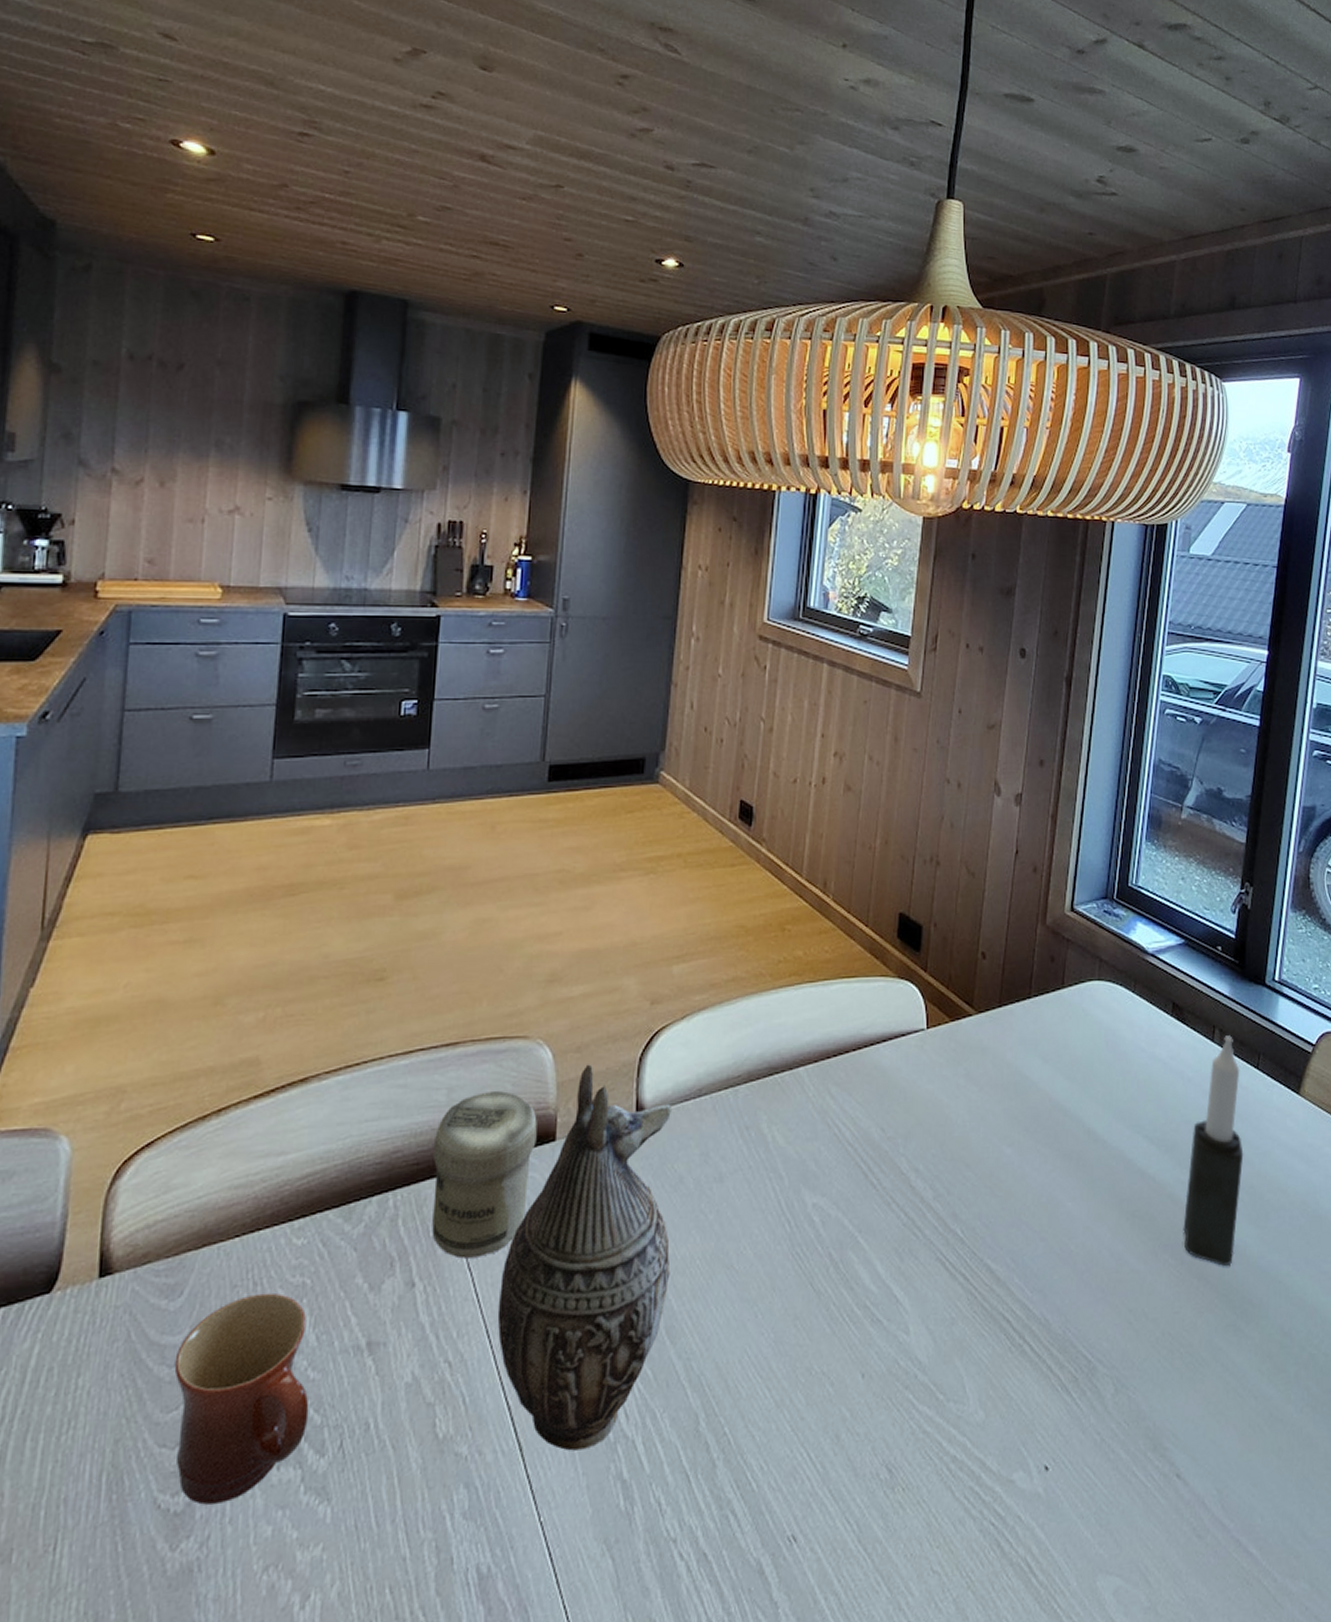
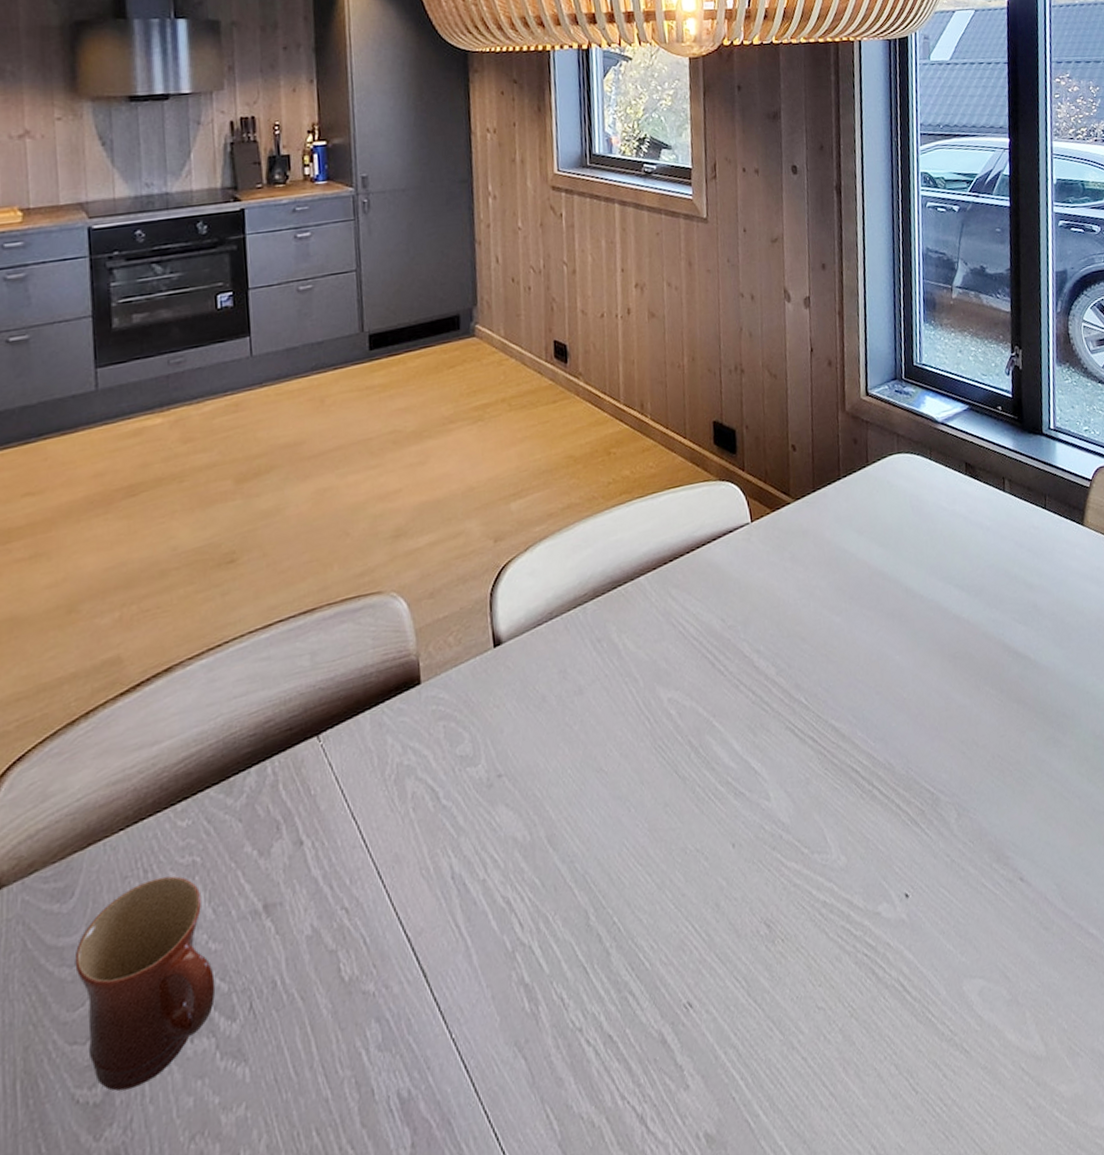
jar: present [432,1090,537,1259] -> none [303,646,403,810]
decorative vase: present [497,1064,673,1451] -> none [385,607,545,968]
candle: present [1183,1035,1244,1266] -> none [996,484,1046,688]

